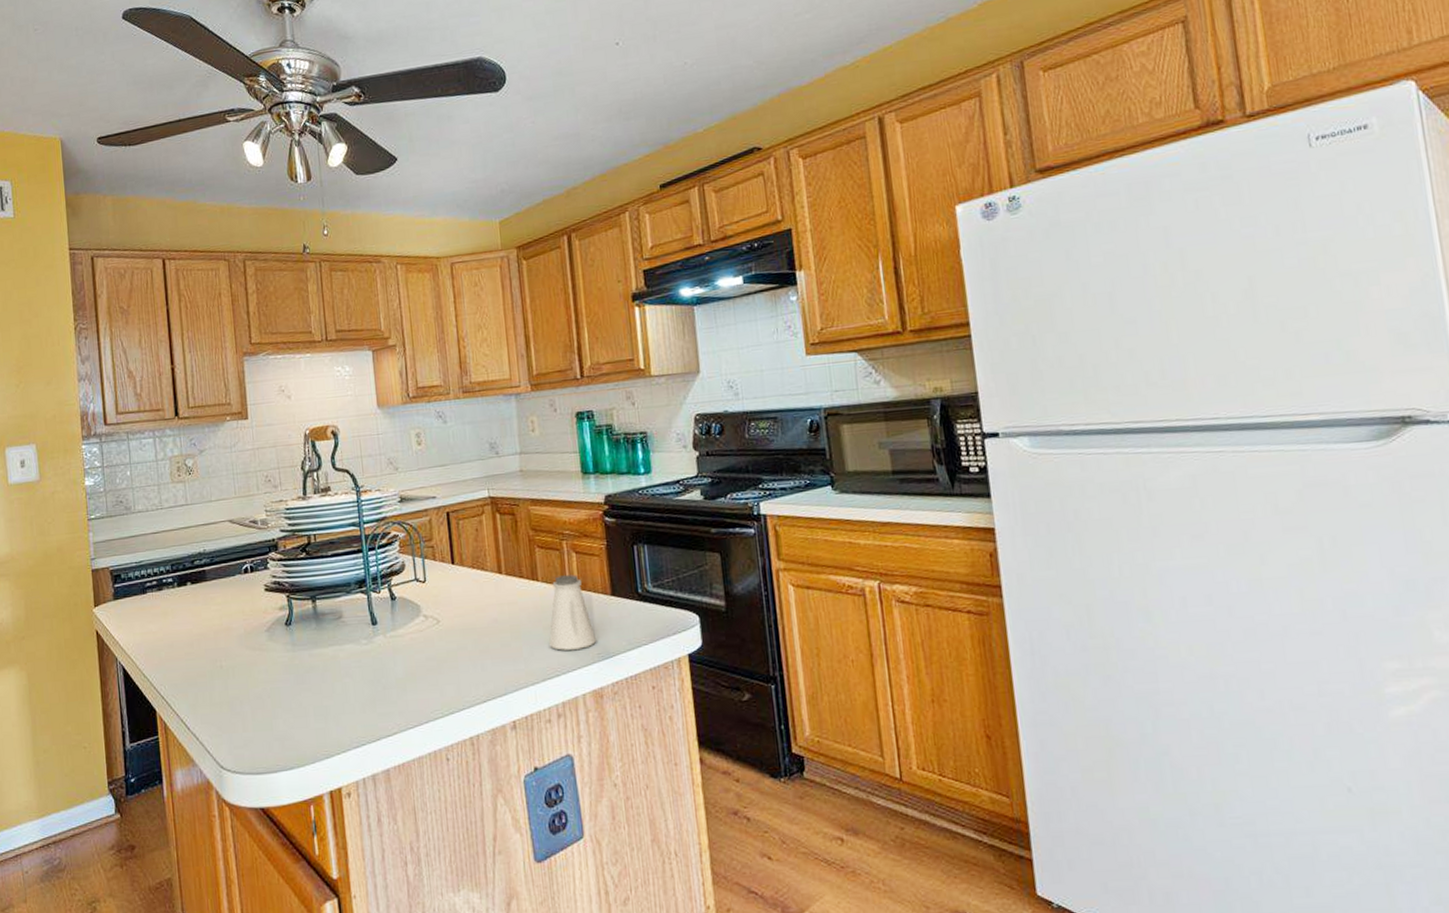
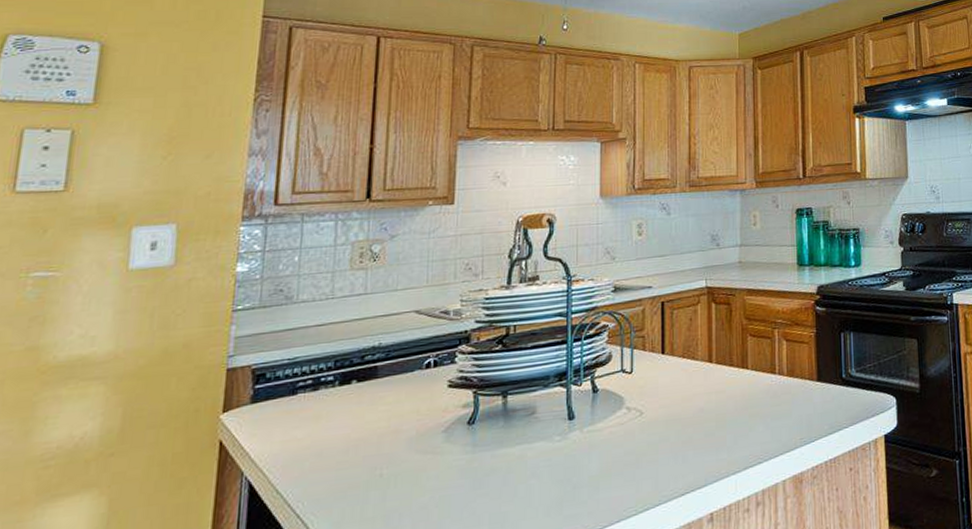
saltshaker: present [548,575,596,650] -> none [753,362,799,437]

